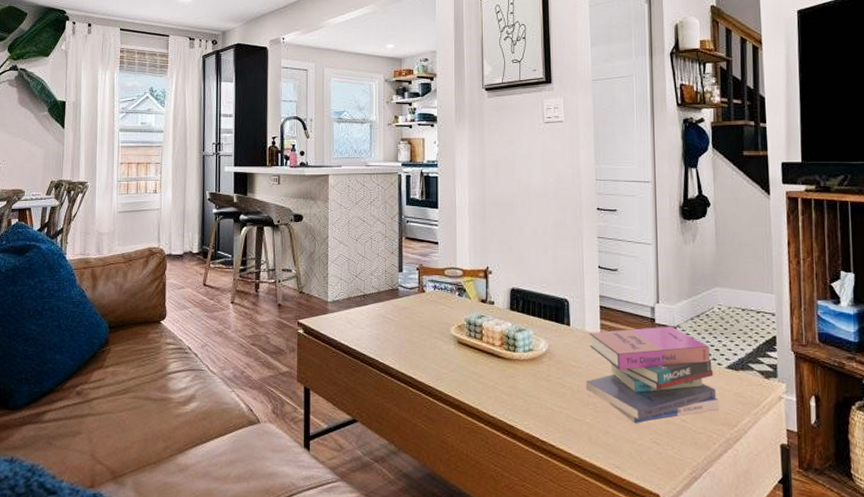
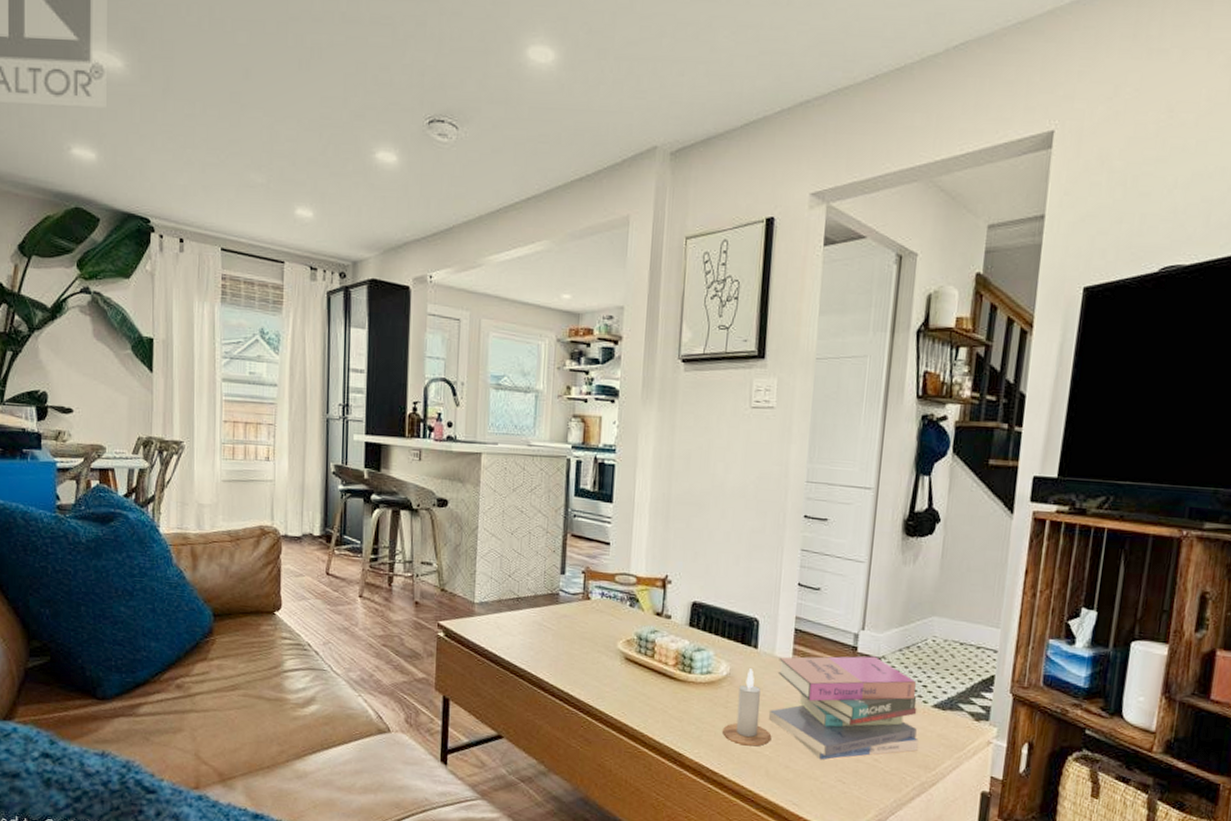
candle: none [547,344,590,415] -> present [723,668,772,746]

